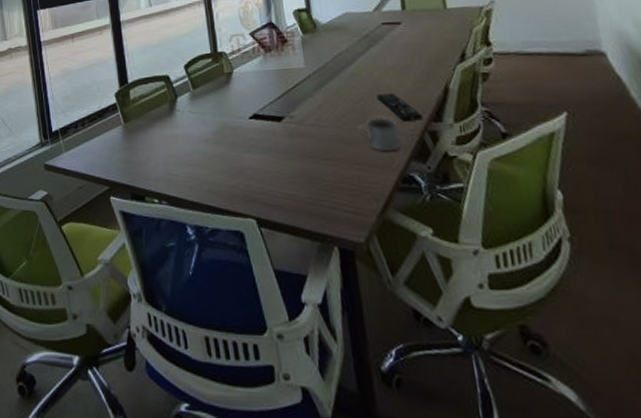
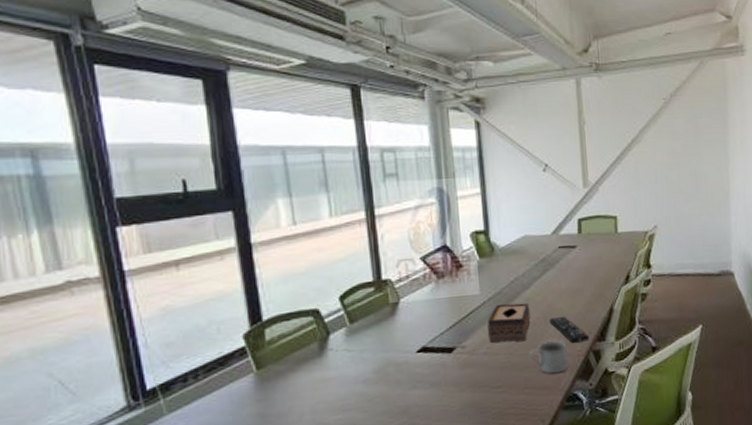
tissue box: none [313,77,358,116] -> present [487,302,531,343]

